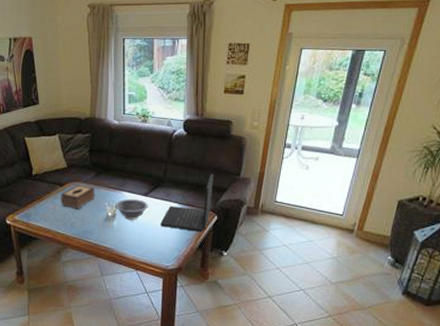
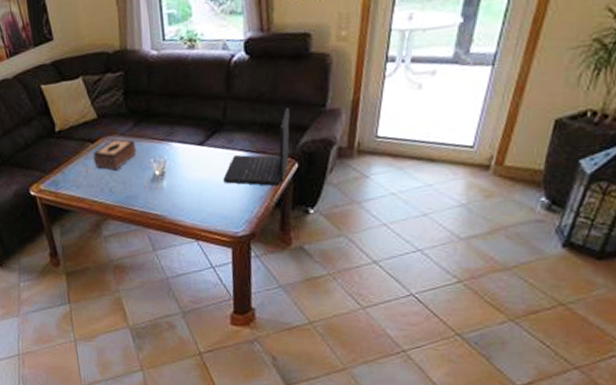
decorative bowl: present [115,198,149,220] -> none [163,150,207,178]

